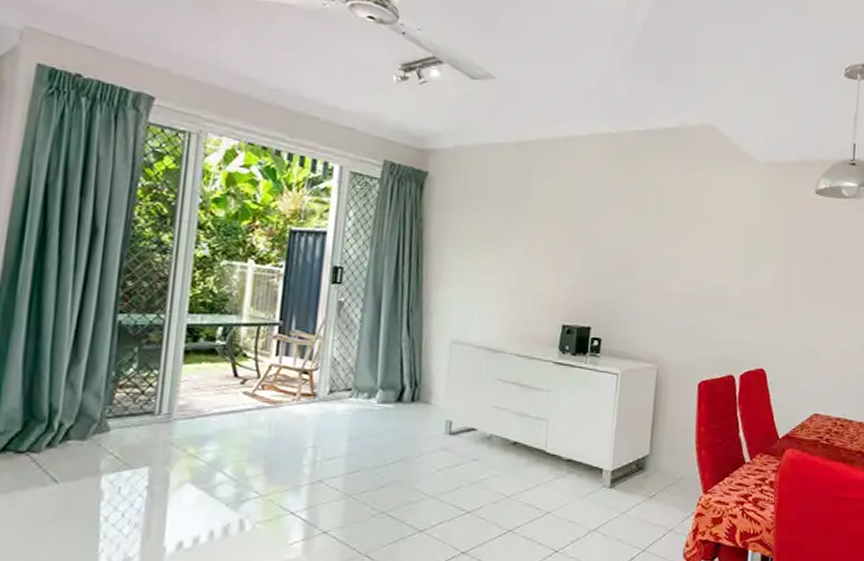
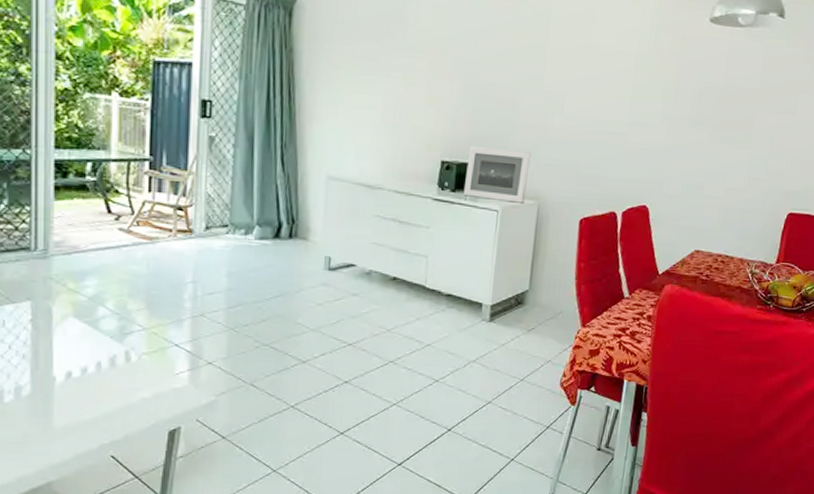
picture frame: none [583,310,649,367] -> present [463,146,531,203]

